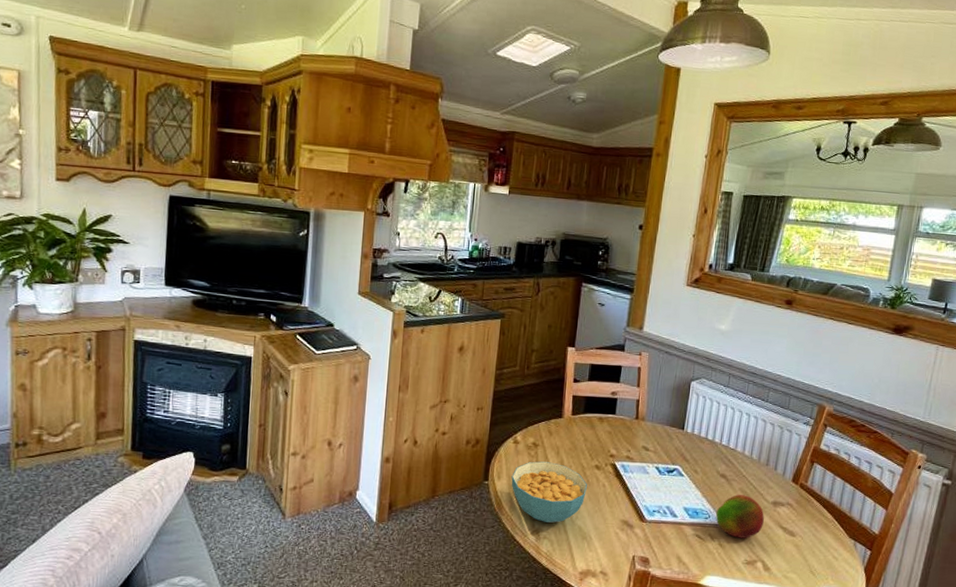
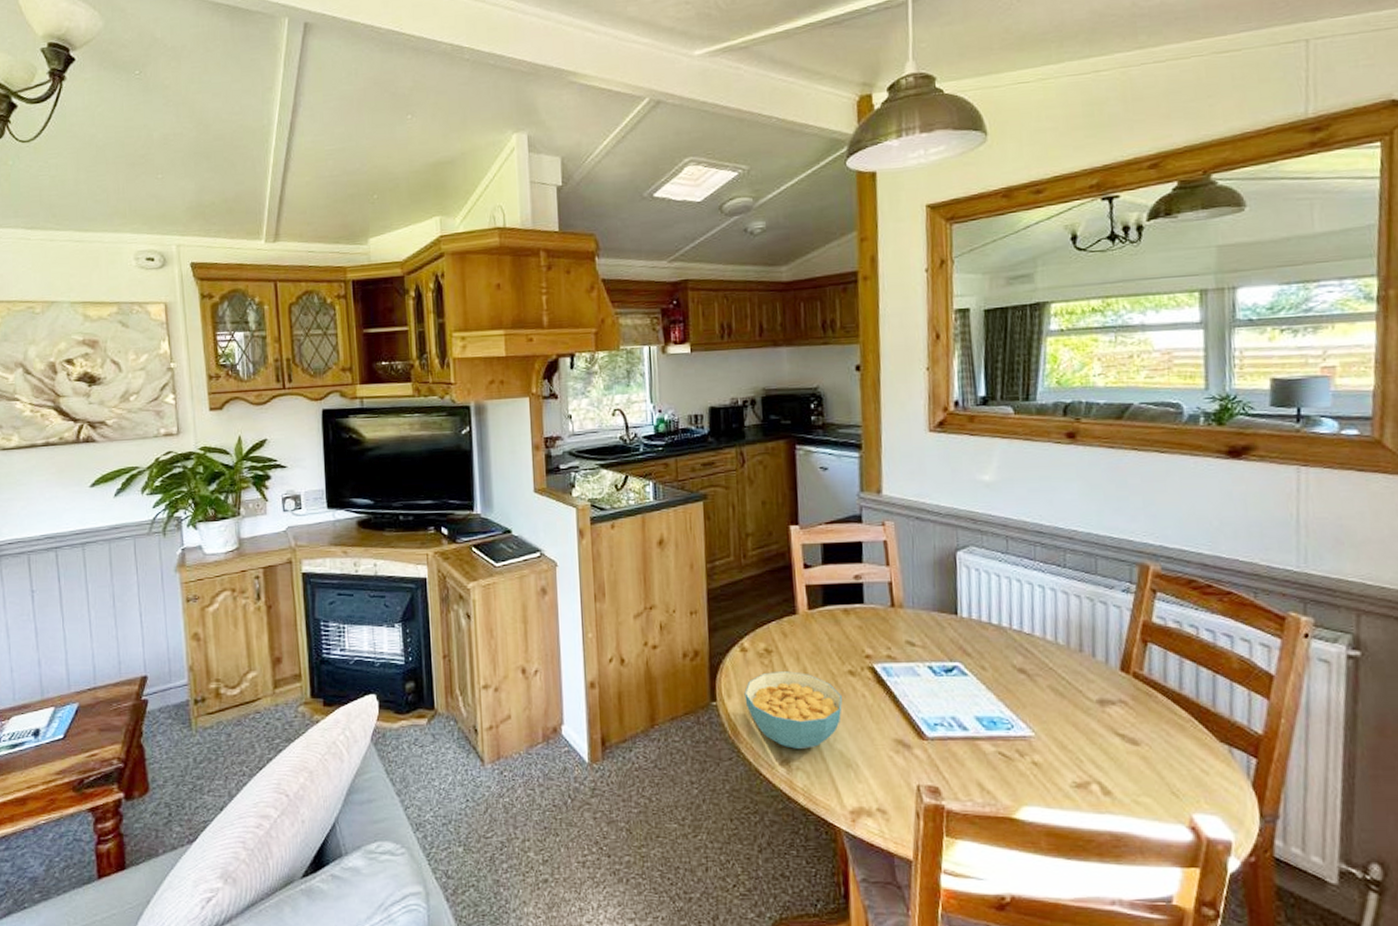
fruit: present [716,495,764,538] -> none [1021,694,1091,753]

